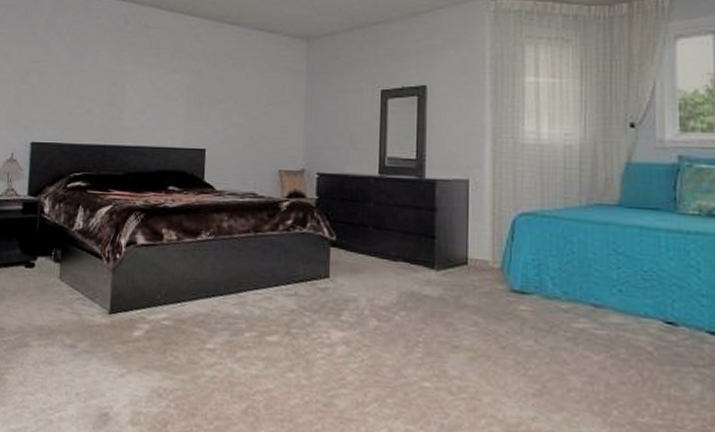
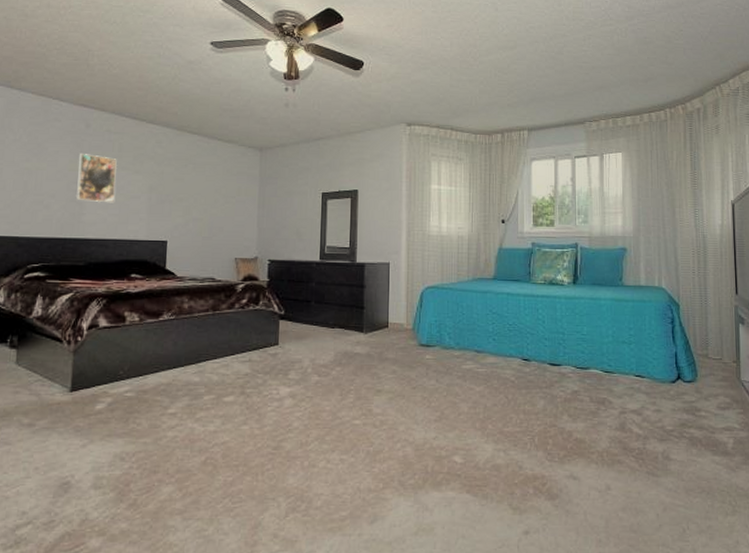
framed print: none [115,53,155,107] -> present [76,154,118,203]

